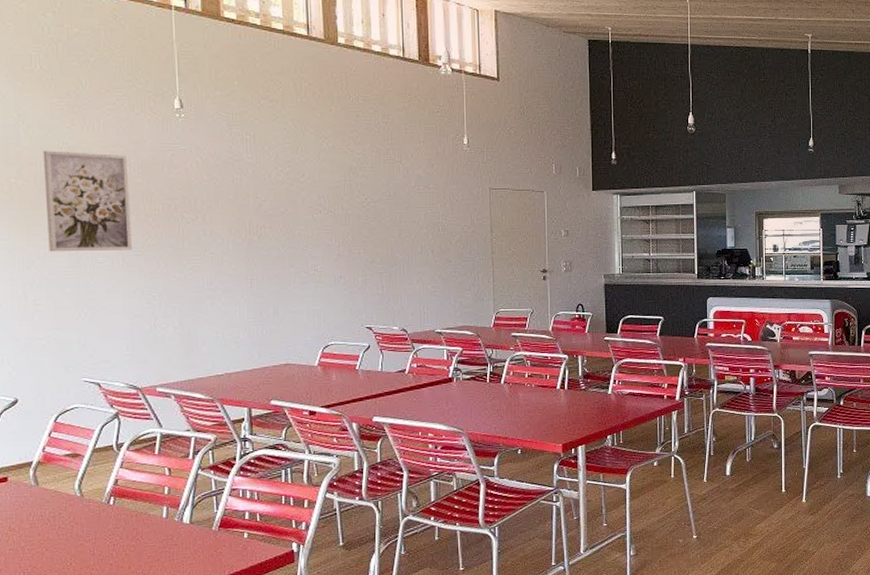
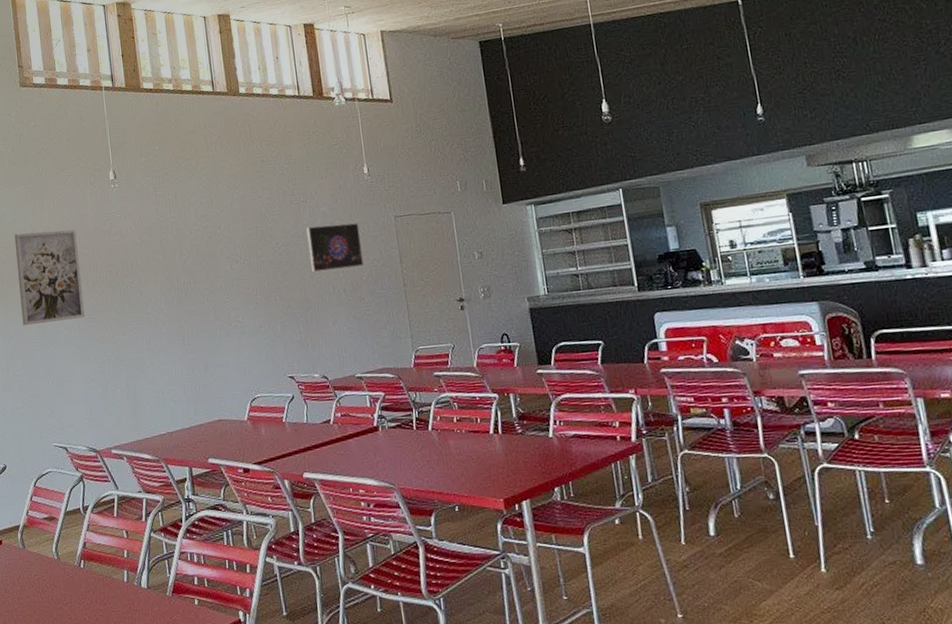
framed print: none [398,187,454,231] -> present [306,222,364,272]

